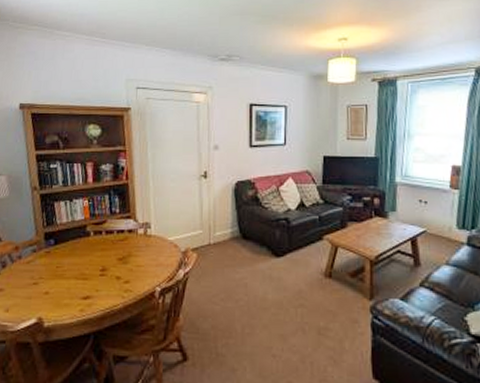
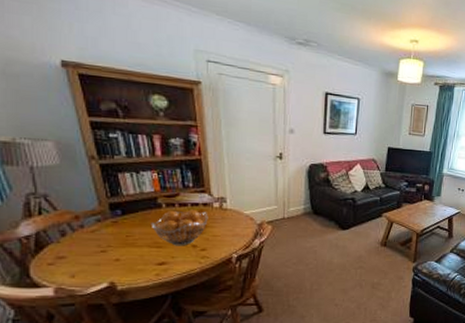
fruit basket: none [79,237,133,278] -> present [150,209,208,246]

